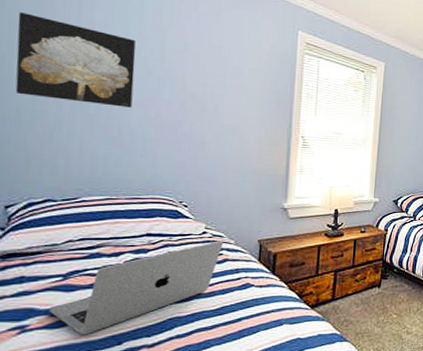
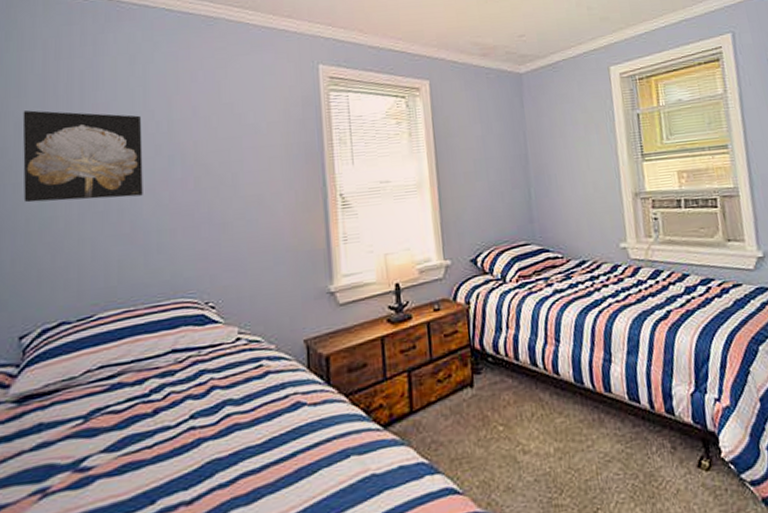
laptop: present [49,241,224,335] -> none [71,347,263,495]

